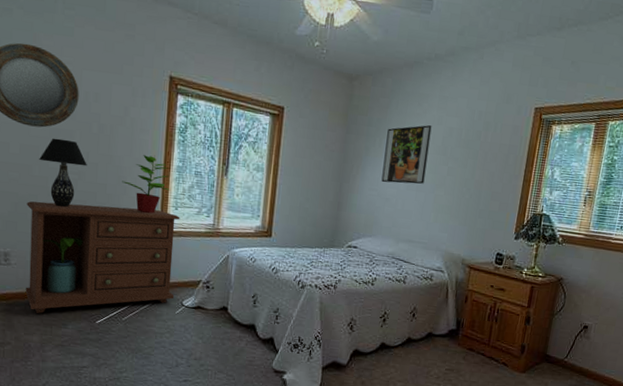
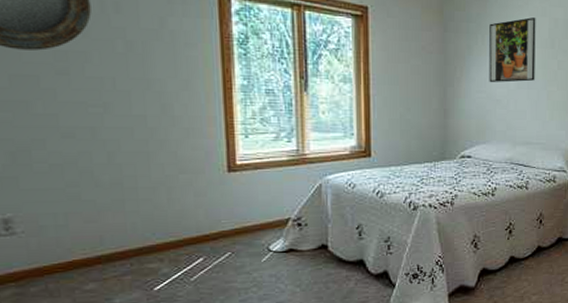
dresser: present [25,201,180,313] -> none [29,141,258,291]
table lamp: present [39,138,87,208] -> none [41,63,115,151]
potted plant: present [122,155,169,213] -> none [167,74,234,145]

